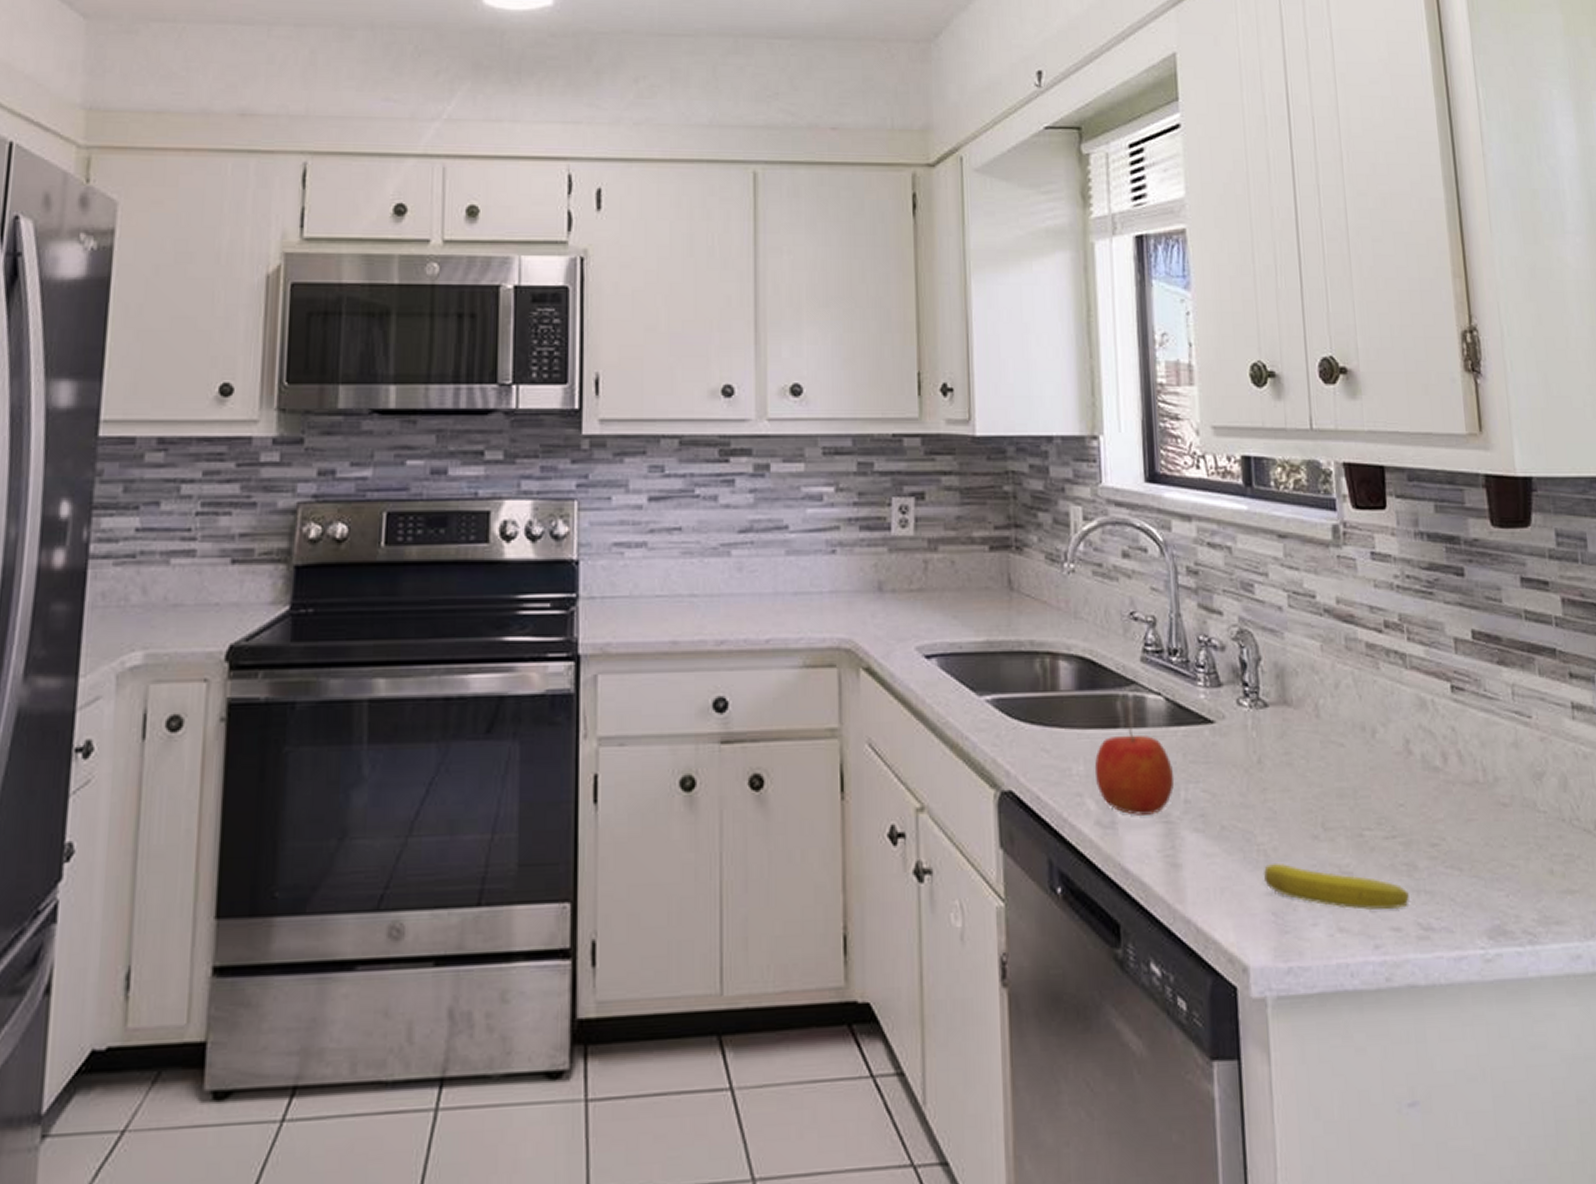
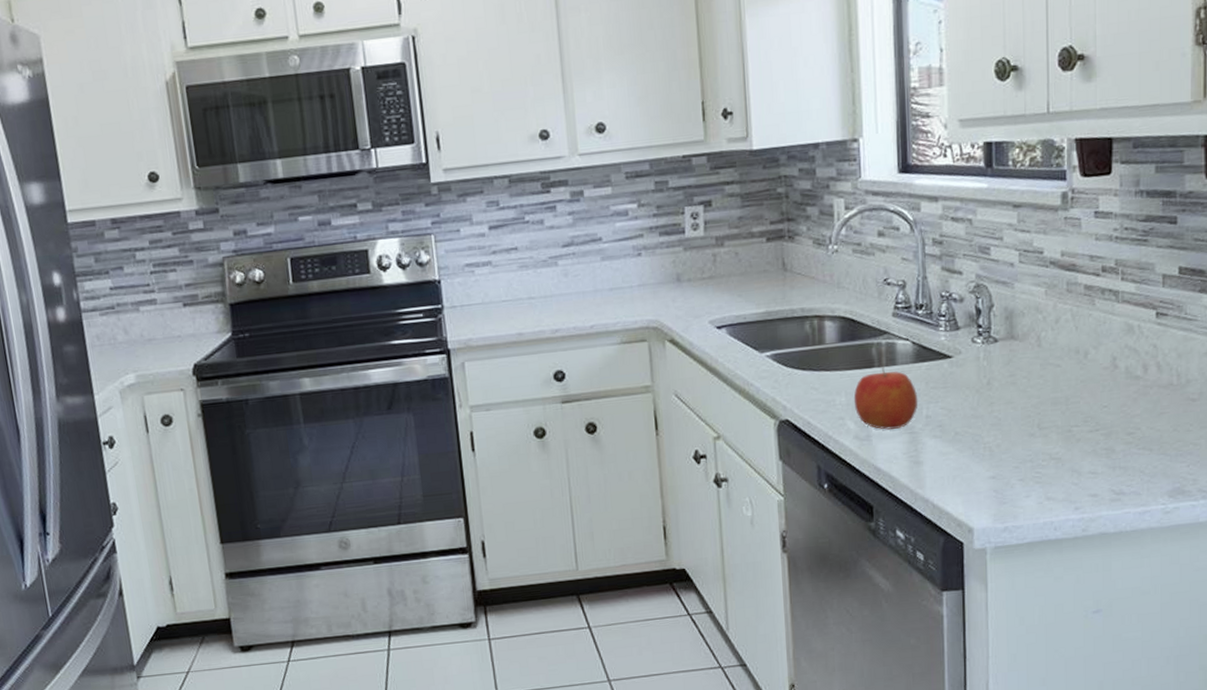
banana: present [1264,864,1409,910] -> none [989,455,1106,484]

